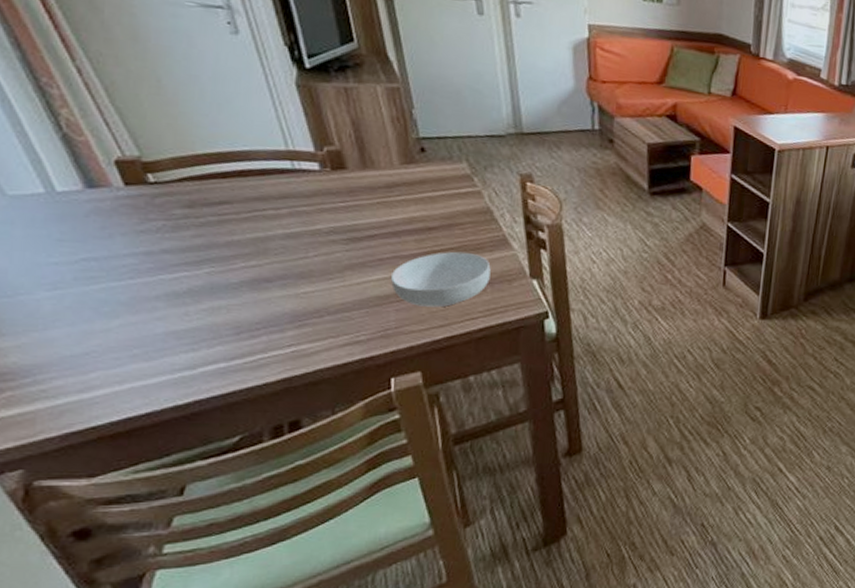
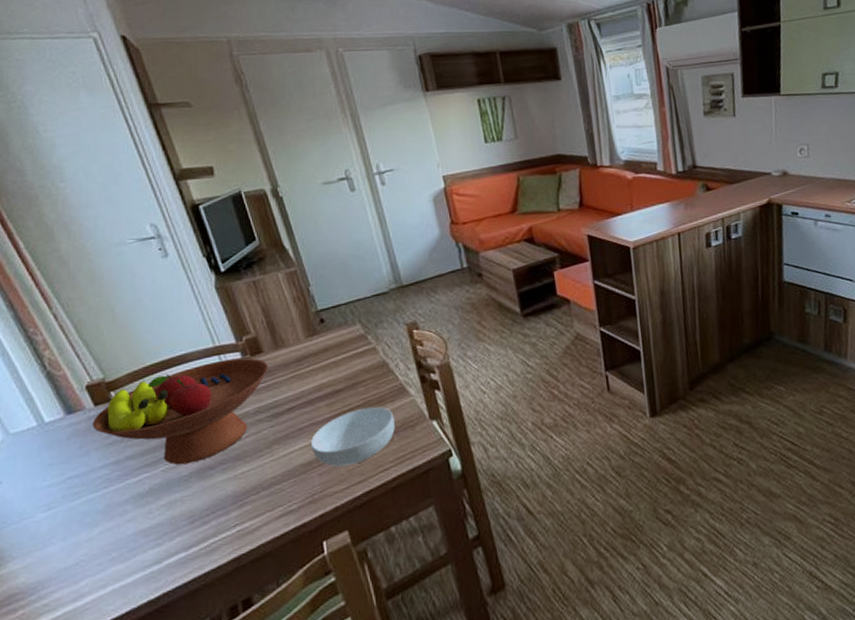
fruit bowl: none [120,167,352,272] -> present [92,358,269,465]

